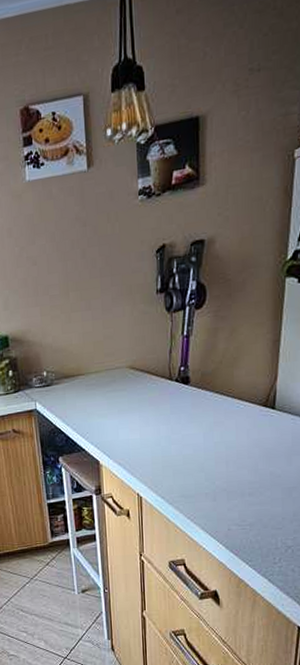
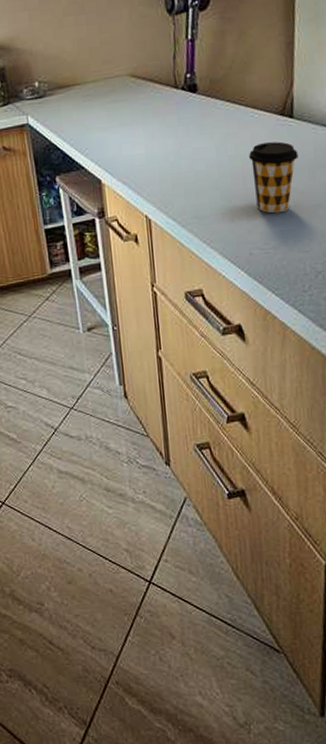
coffee cup: none [233,430,278,495] -> present [249,141,299,214]

